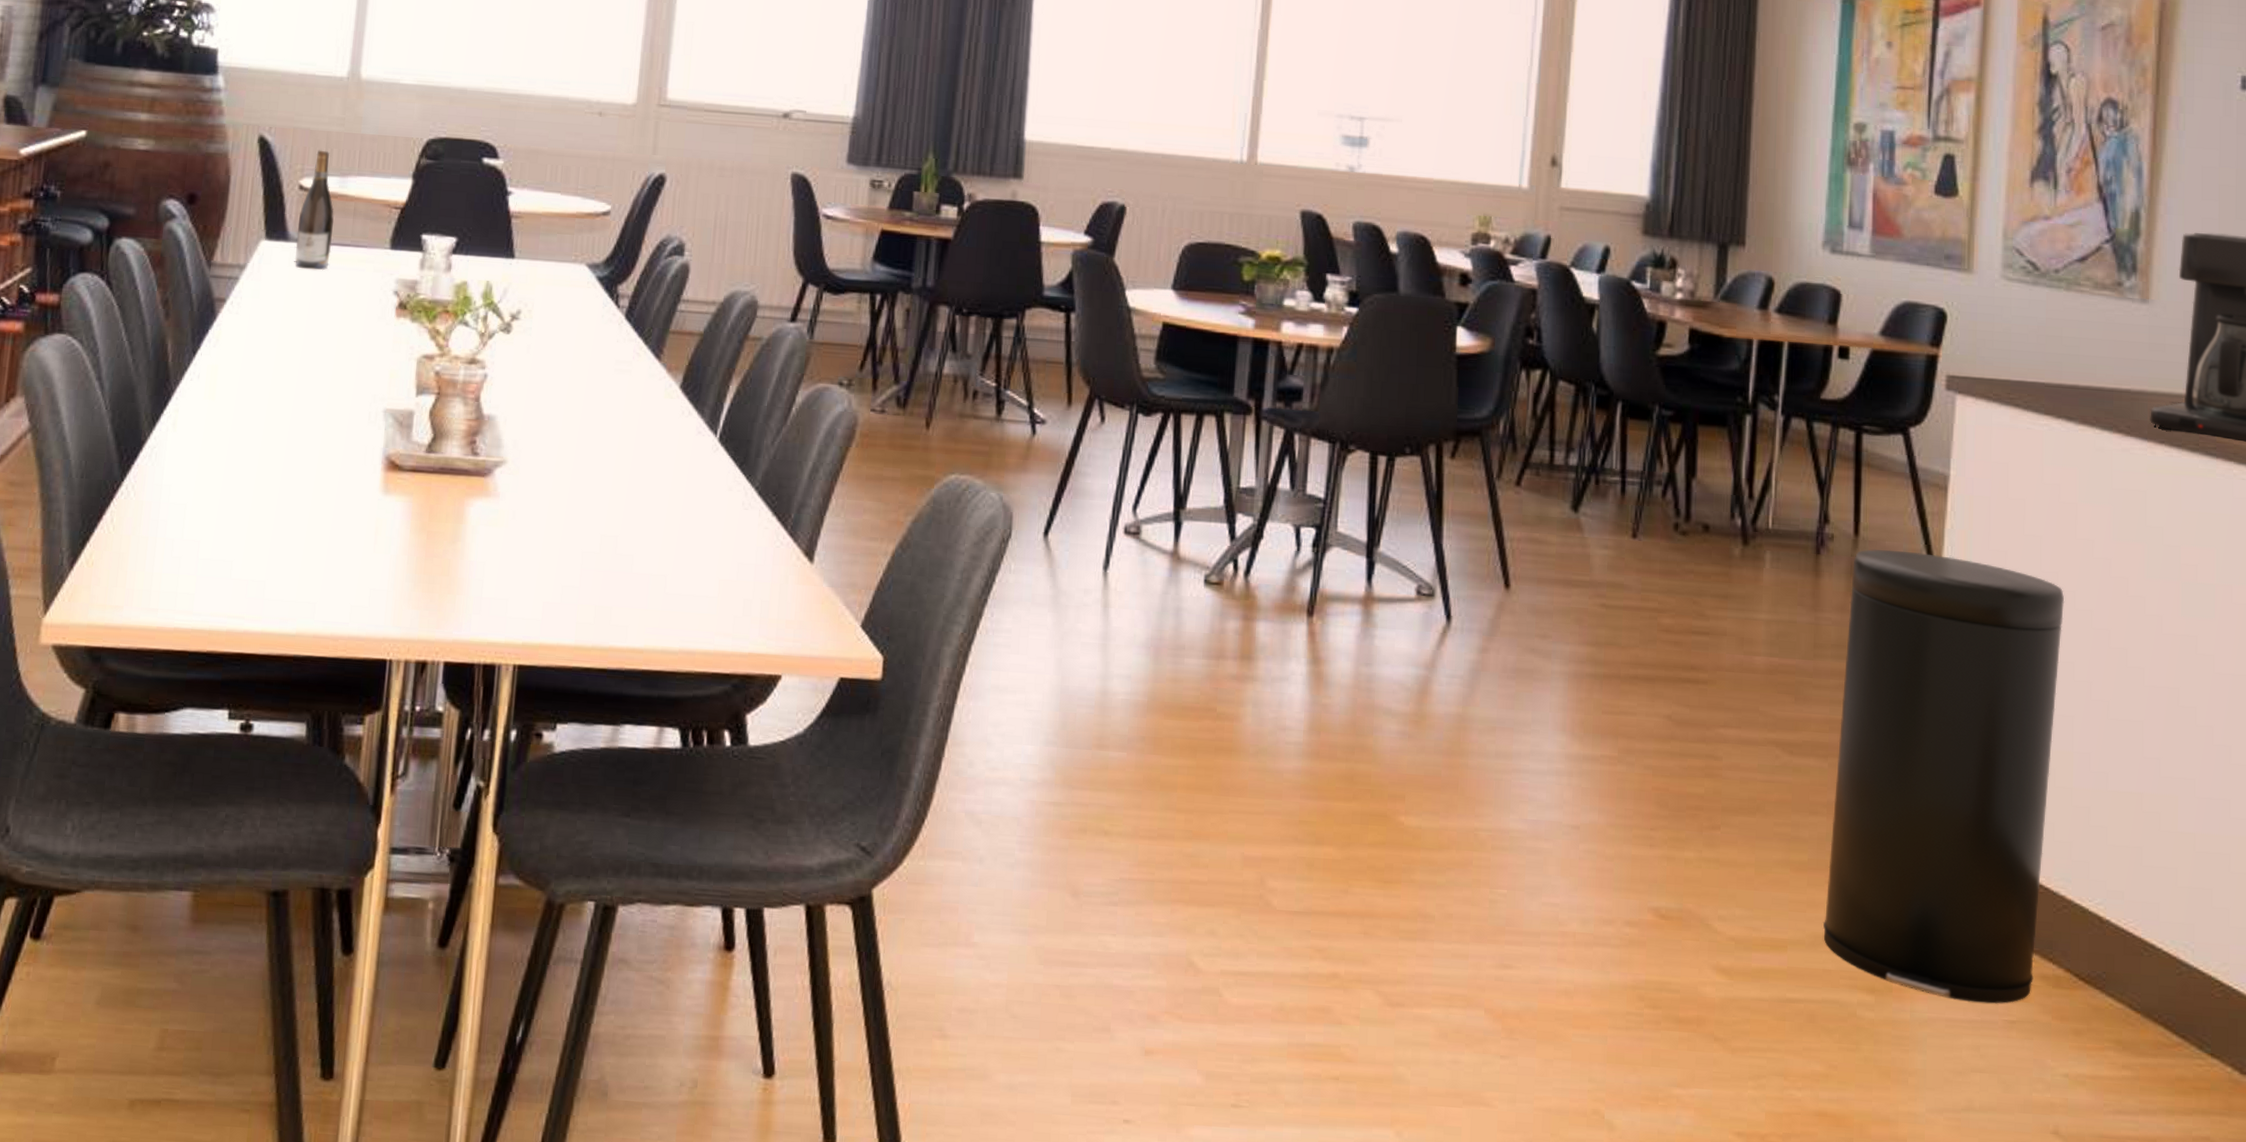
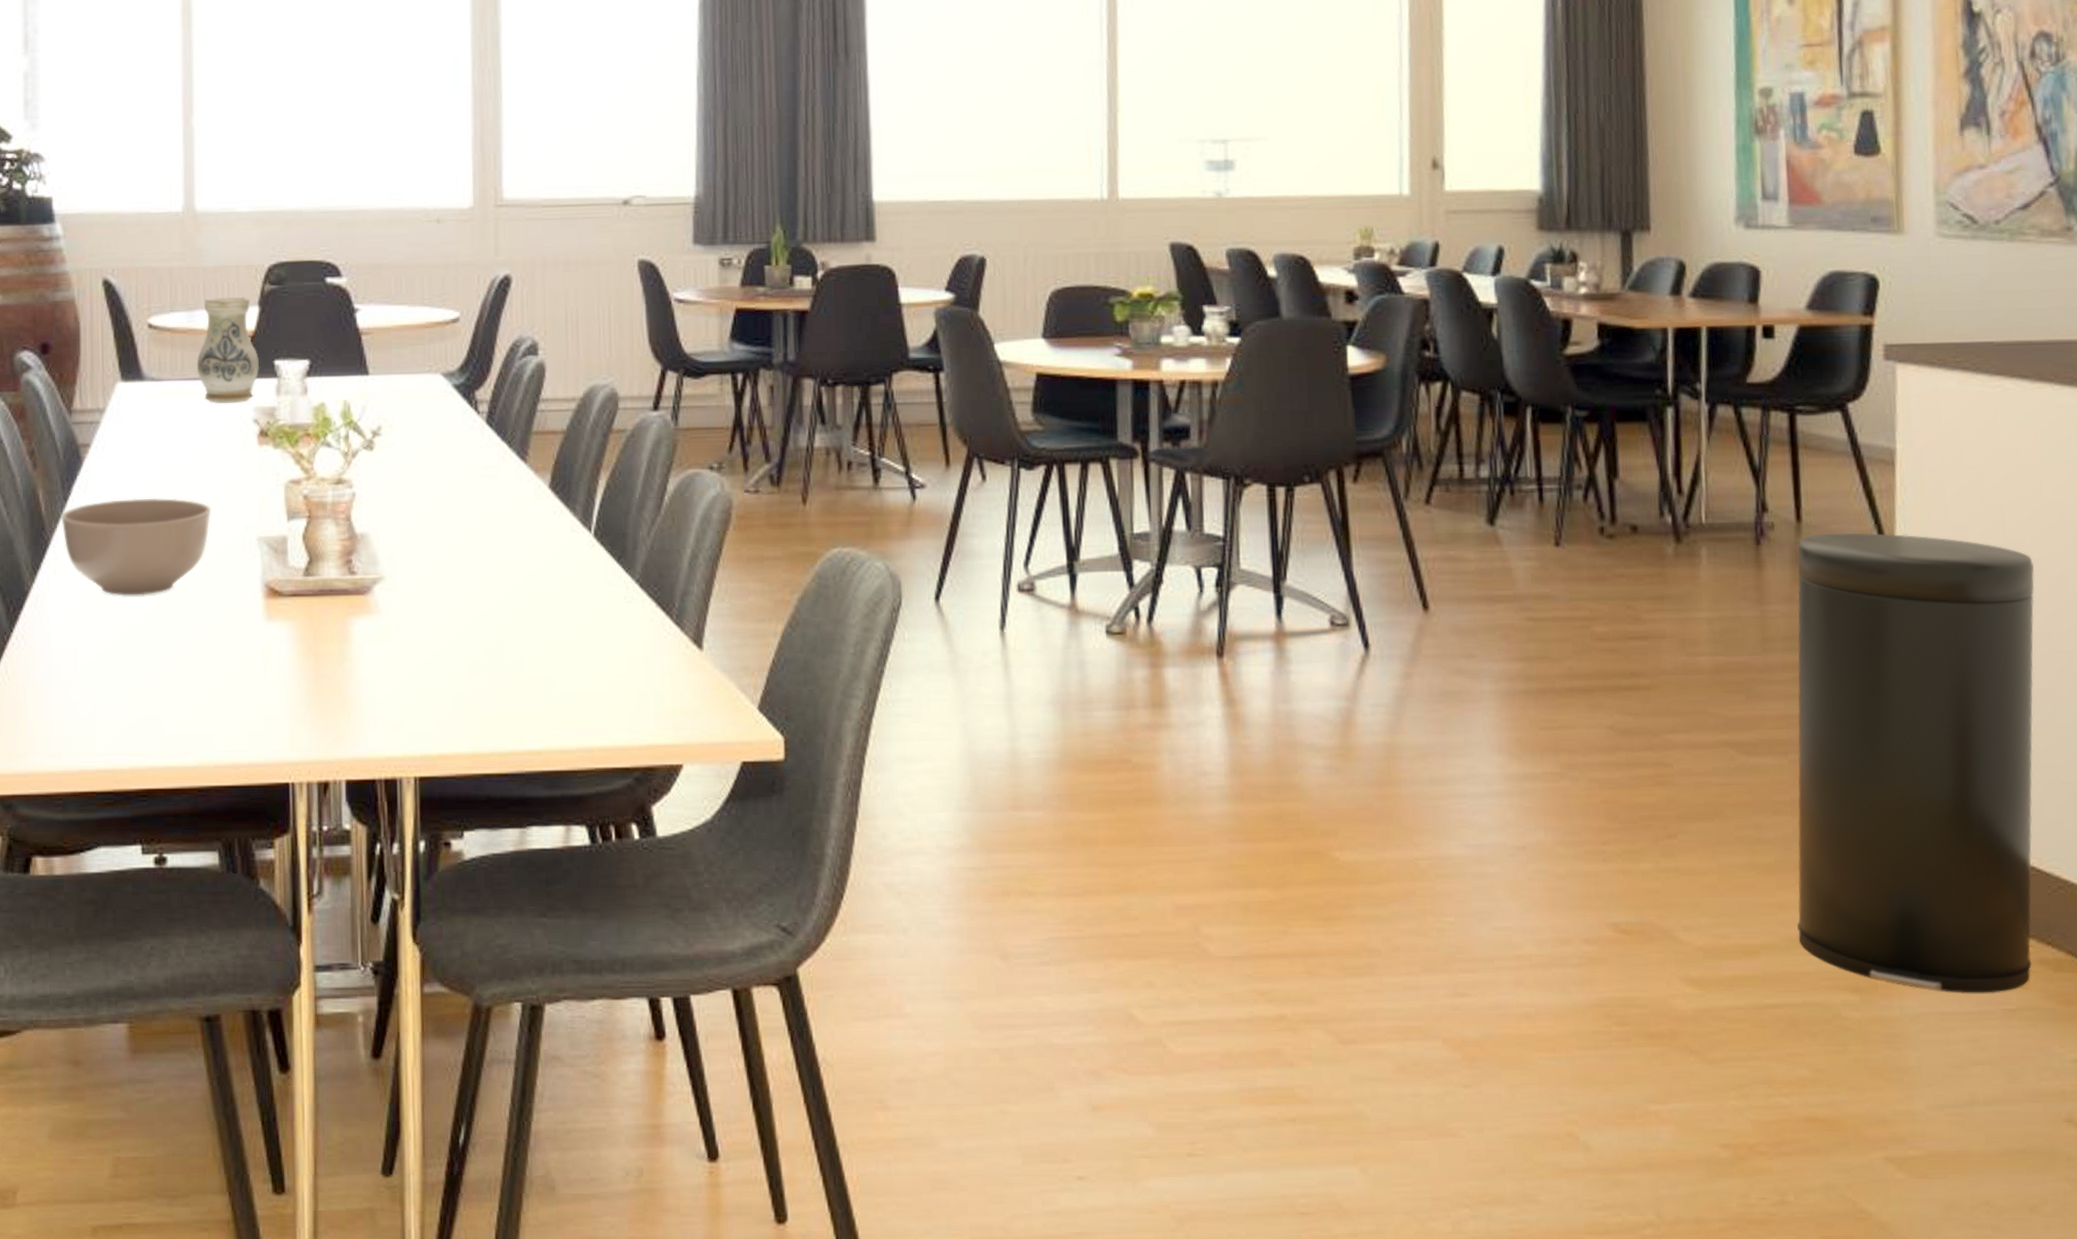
bowl: none [187,357,341,456] -> present [61,498,212,595]
wine bottle: present [294,150,334,271] -> none [151,287,187,407]
ceramic pitcher: none [342,165,407,274] -> present [196,296,260,404]

